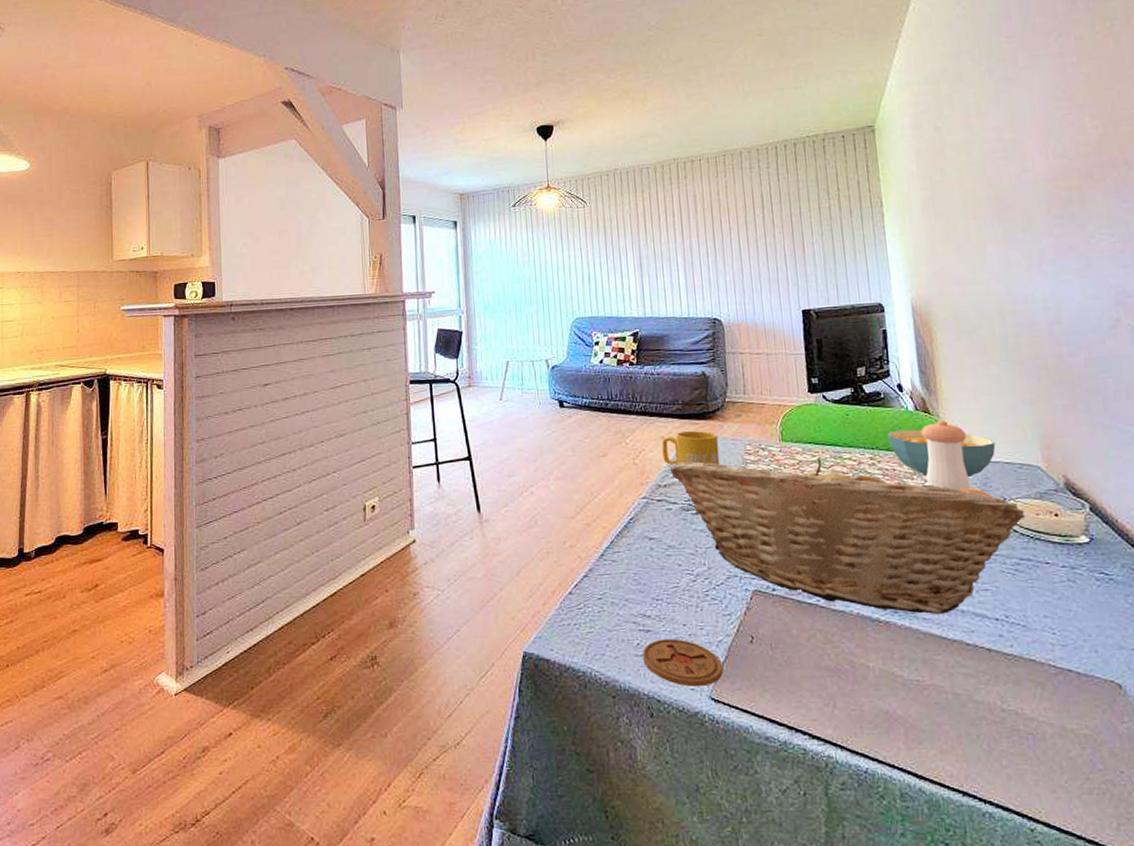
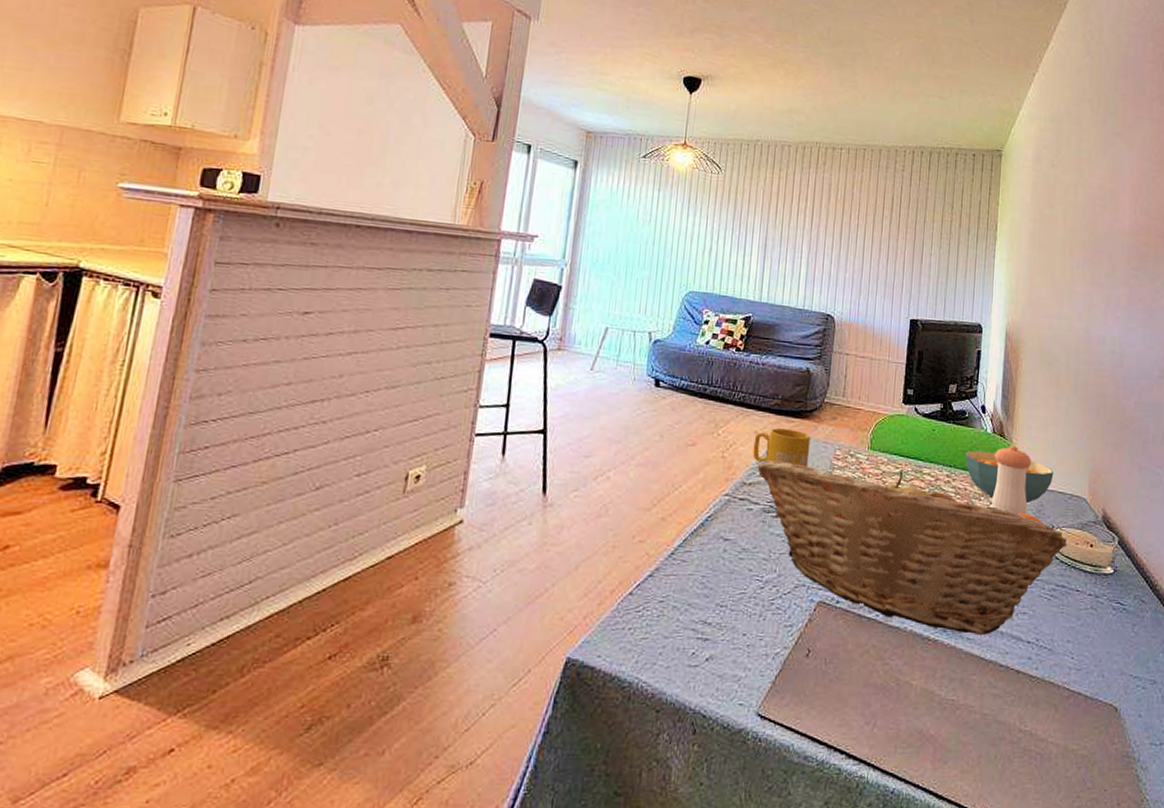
coaster: present [642,638,723,687] -> none [695,649,775,702]

